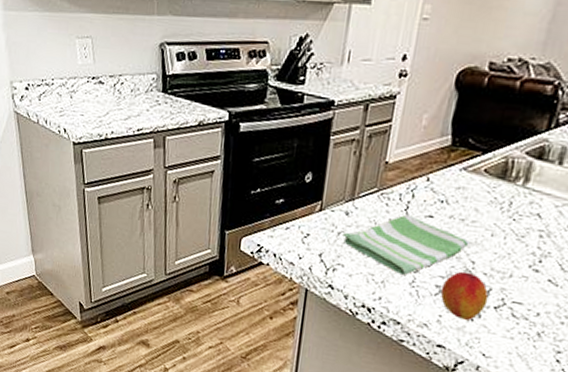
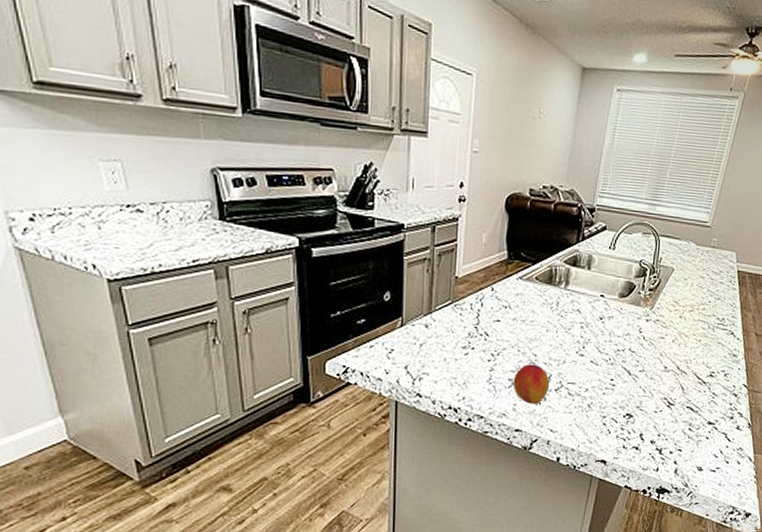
dish towel: present [343,214,469,275] -> none [425,321,531,374]

